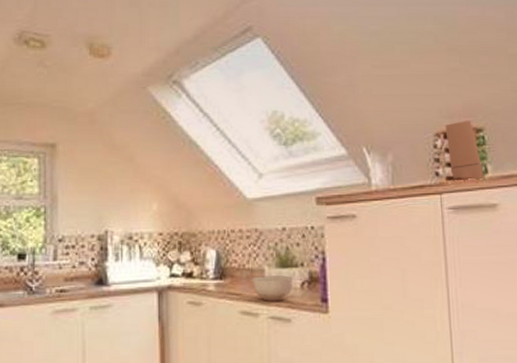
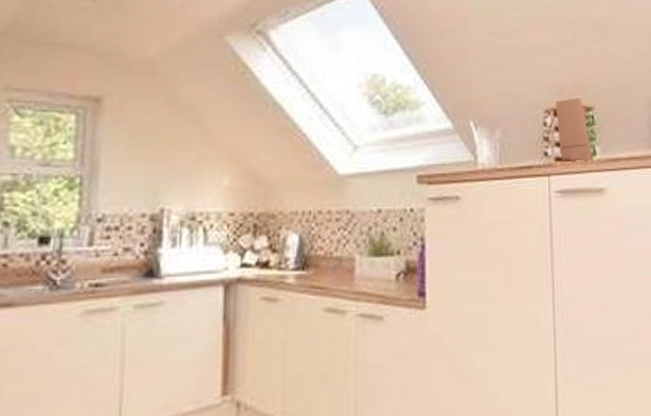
bowl: present [251,275,293,301] -> none [339,265,388,296]

